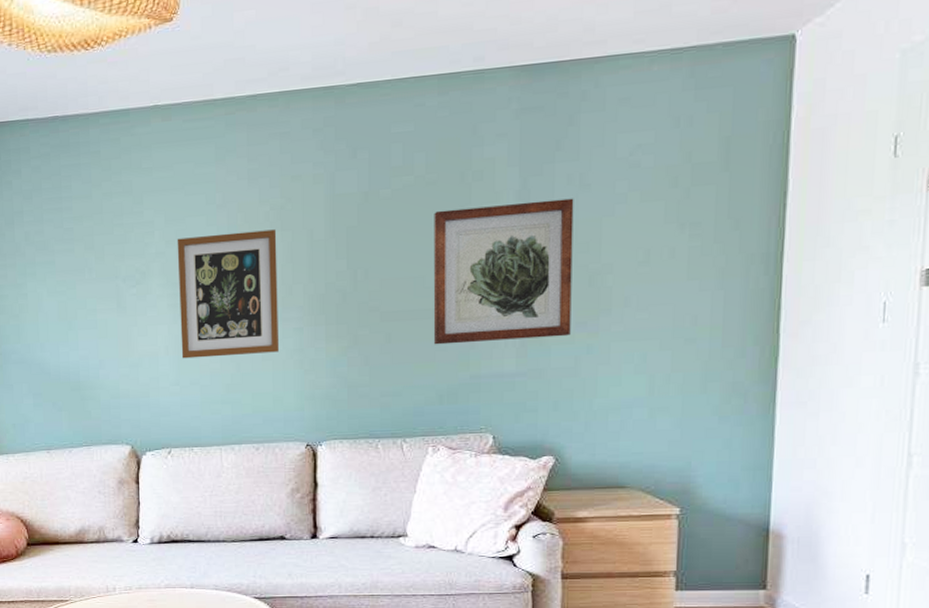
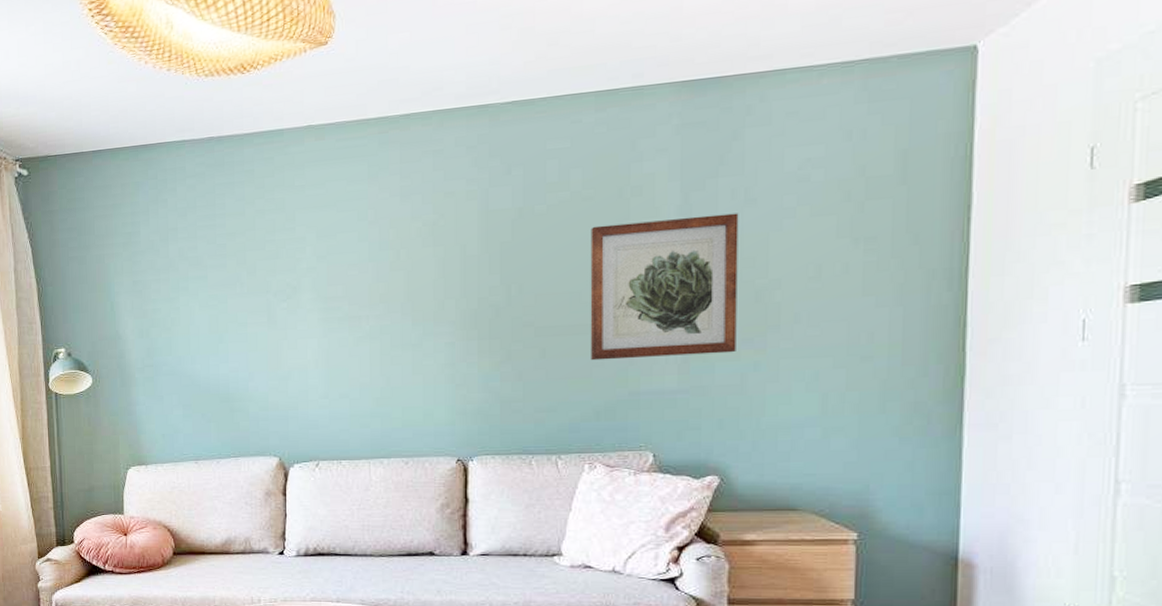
wall art: present [177,229,279,359] -> none [328,245,429,372]

